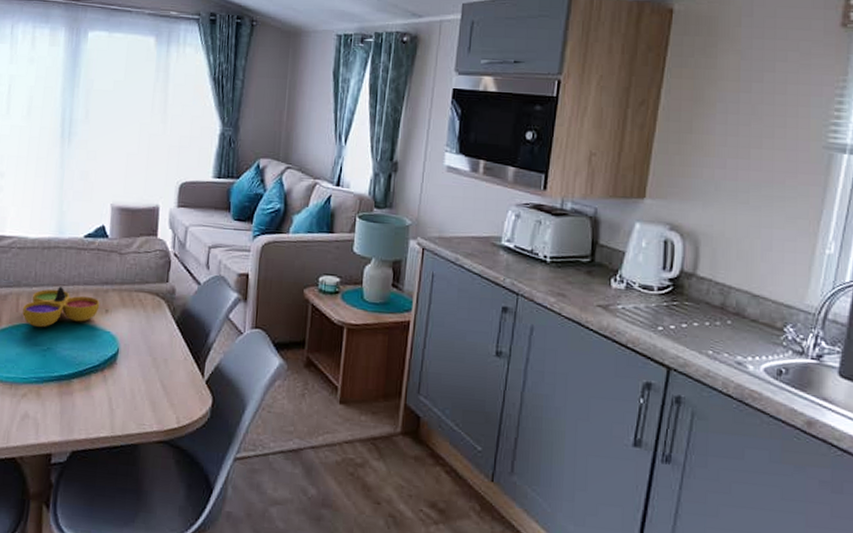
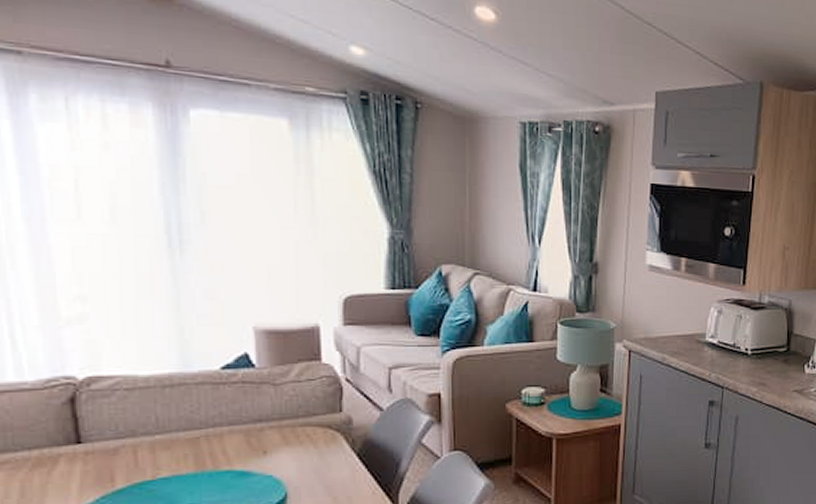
decorative bowl: present [22,287,100,328] -> none [145,431,254,483]

